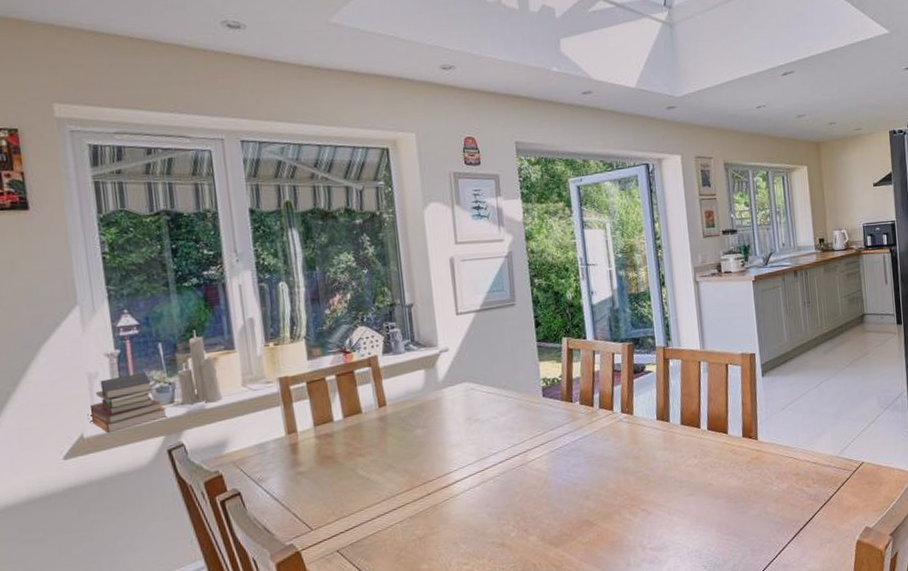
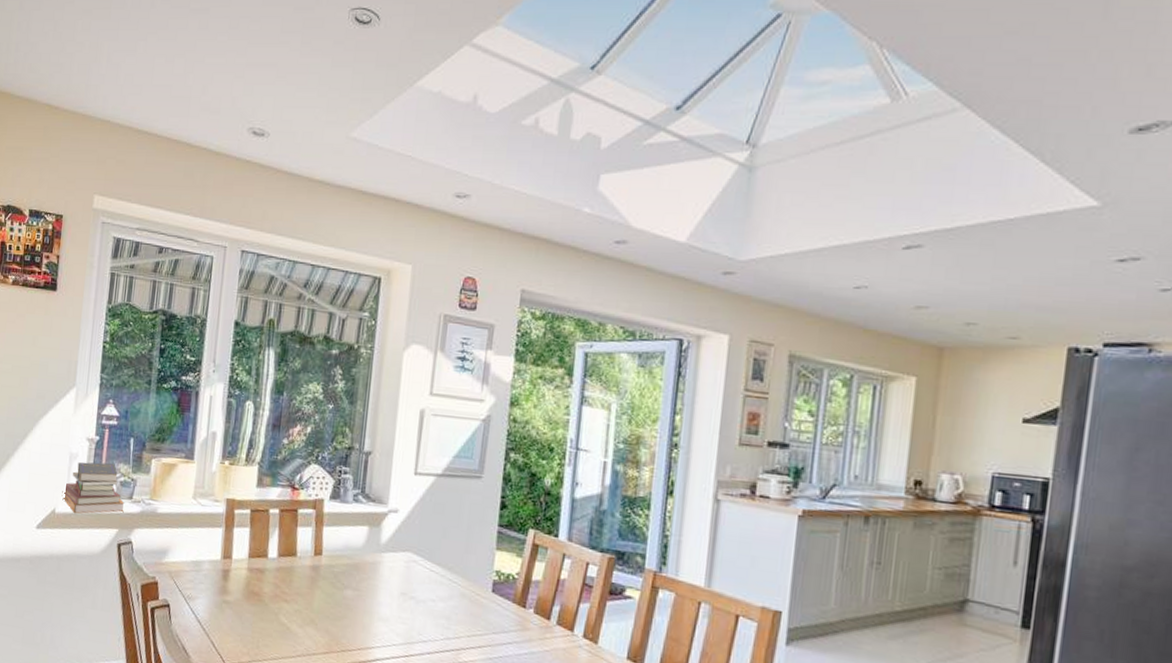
candle: present [178,330,224,405] -> none [137,432,174,509]

